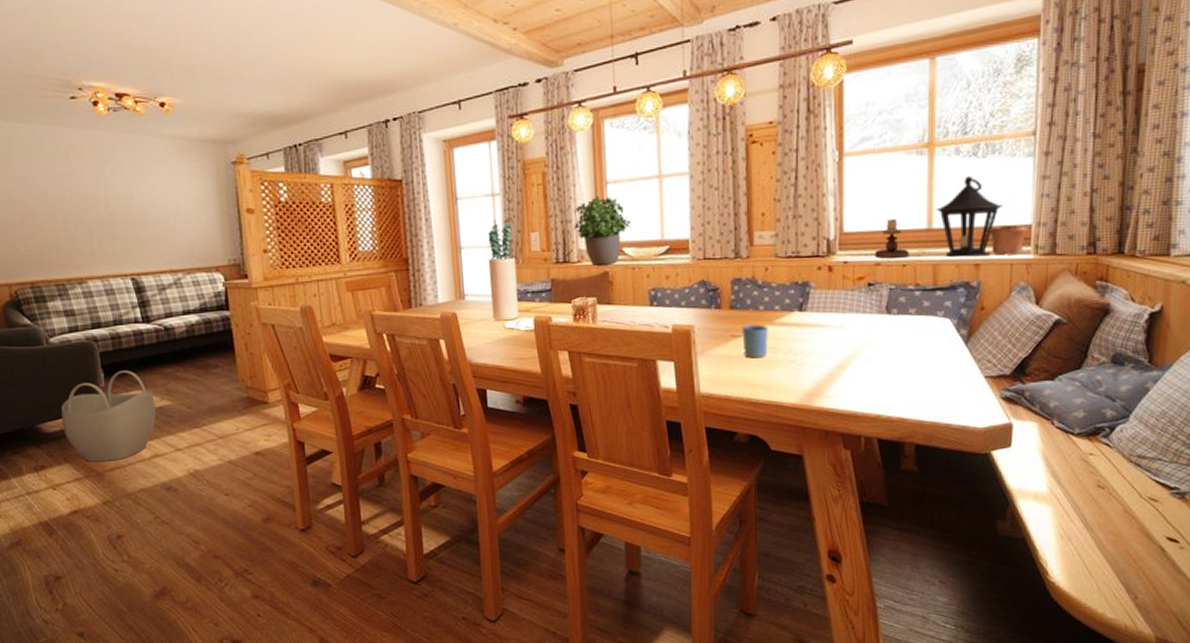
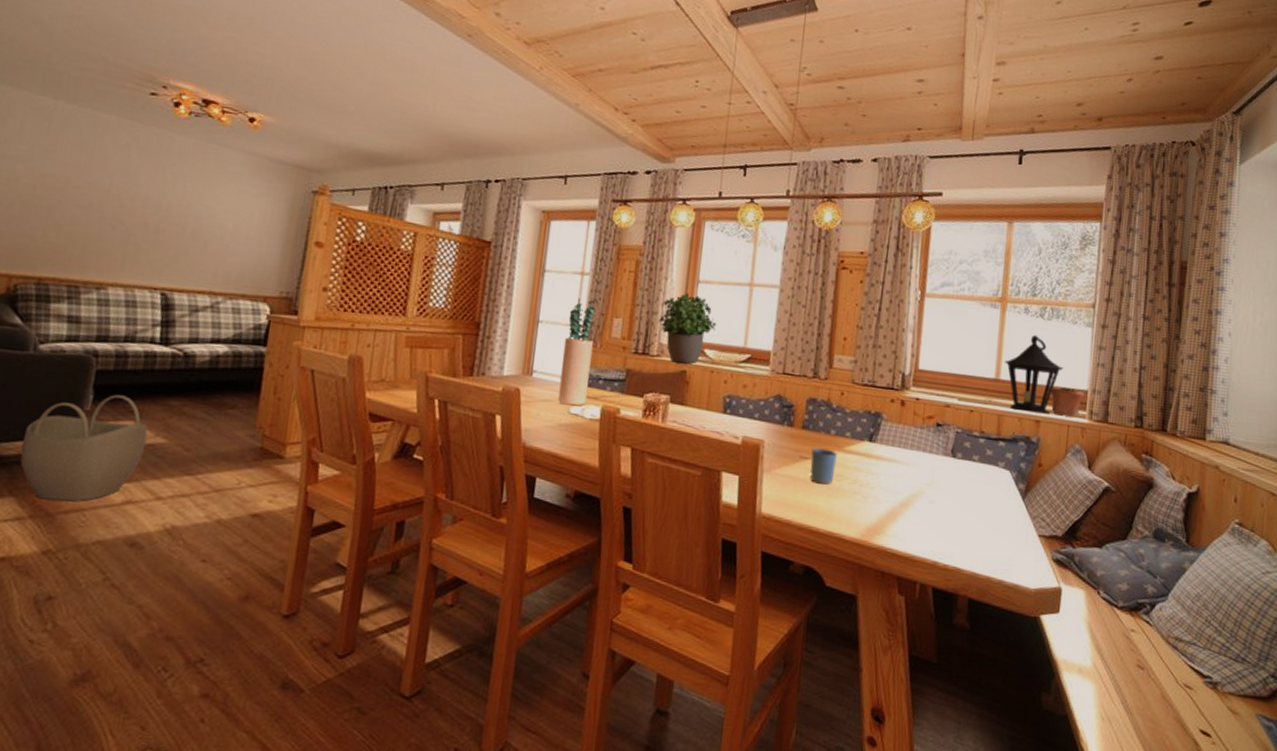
candlestick: present [875,218,909,260] -> none [945,363,977,404]

